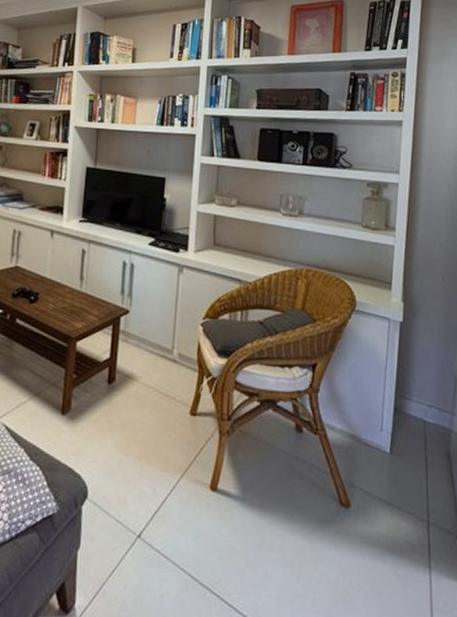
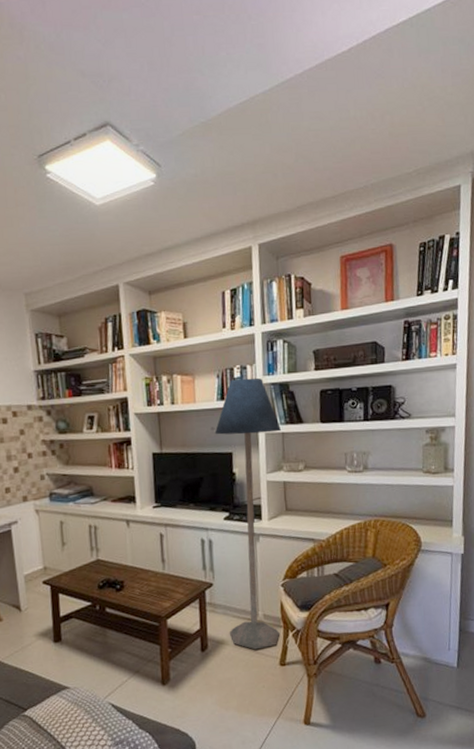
floor lamp: none [139,107,218,392] -> present [214,377,282,650]

